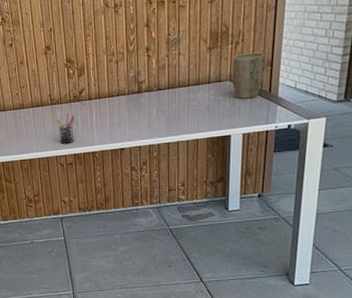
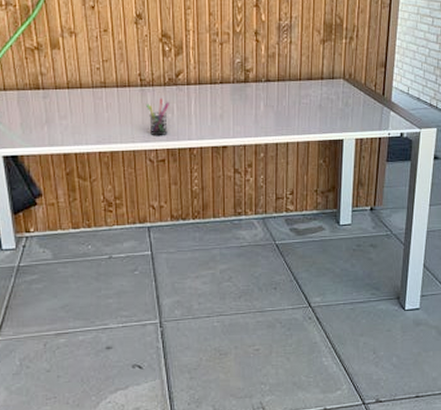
plant pot: present [232,52,266,99] -> none [346,51,380,101]

